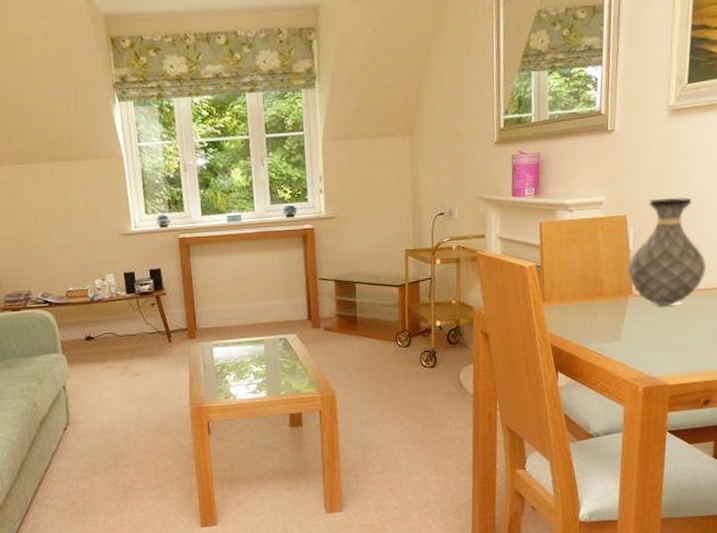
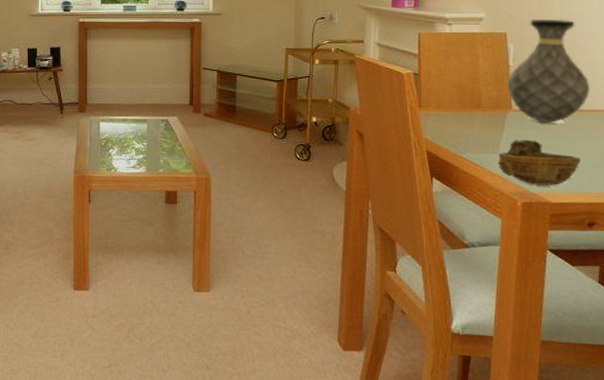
decorative bowl: none [619,324,697,369] -> present [497,140,581,185]

